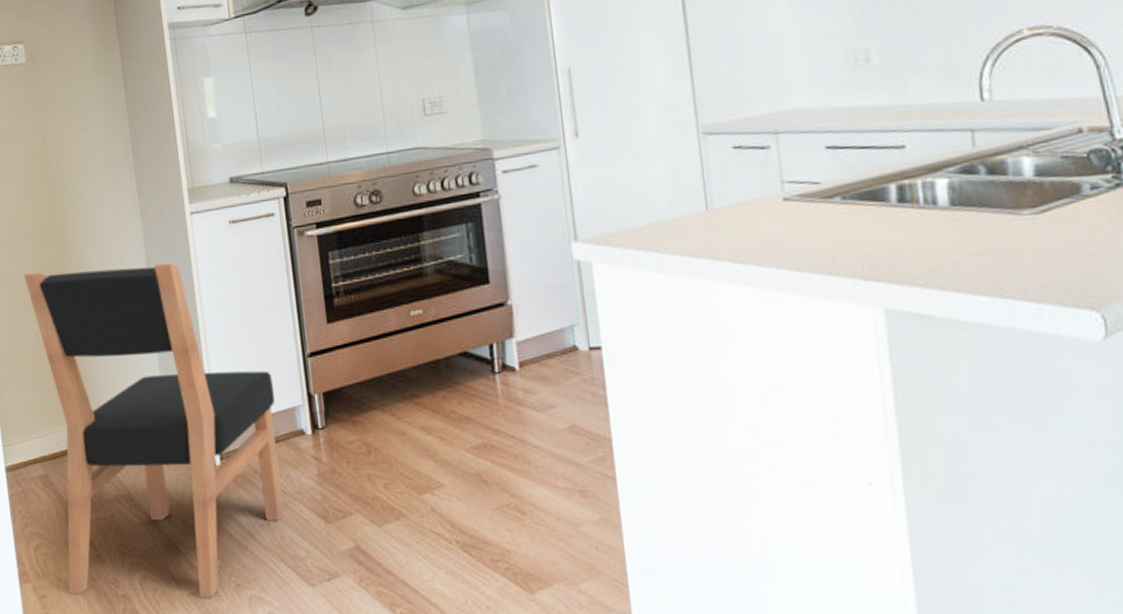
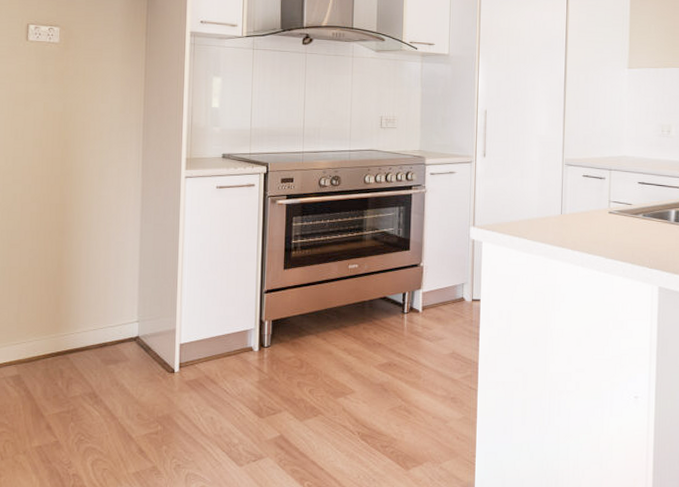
dining chair: present [24,263,284,598] -> none [24,210,233,475]

